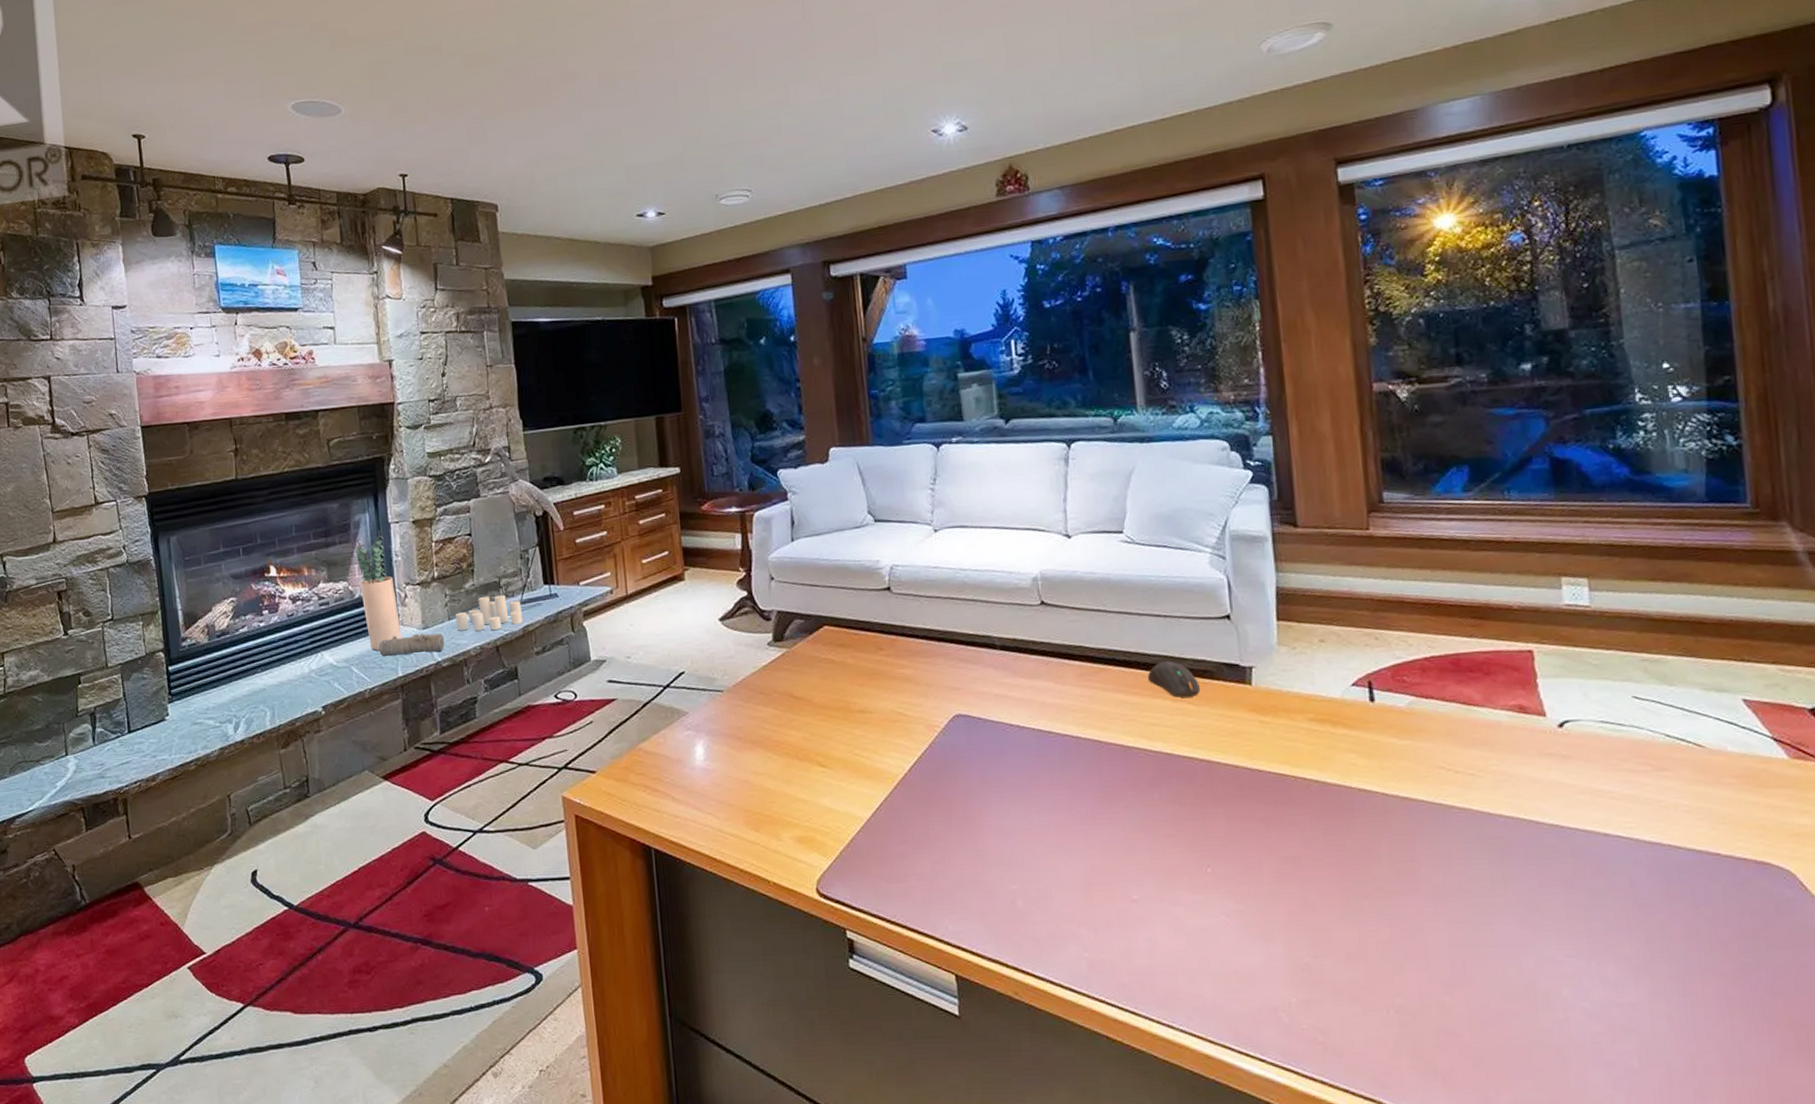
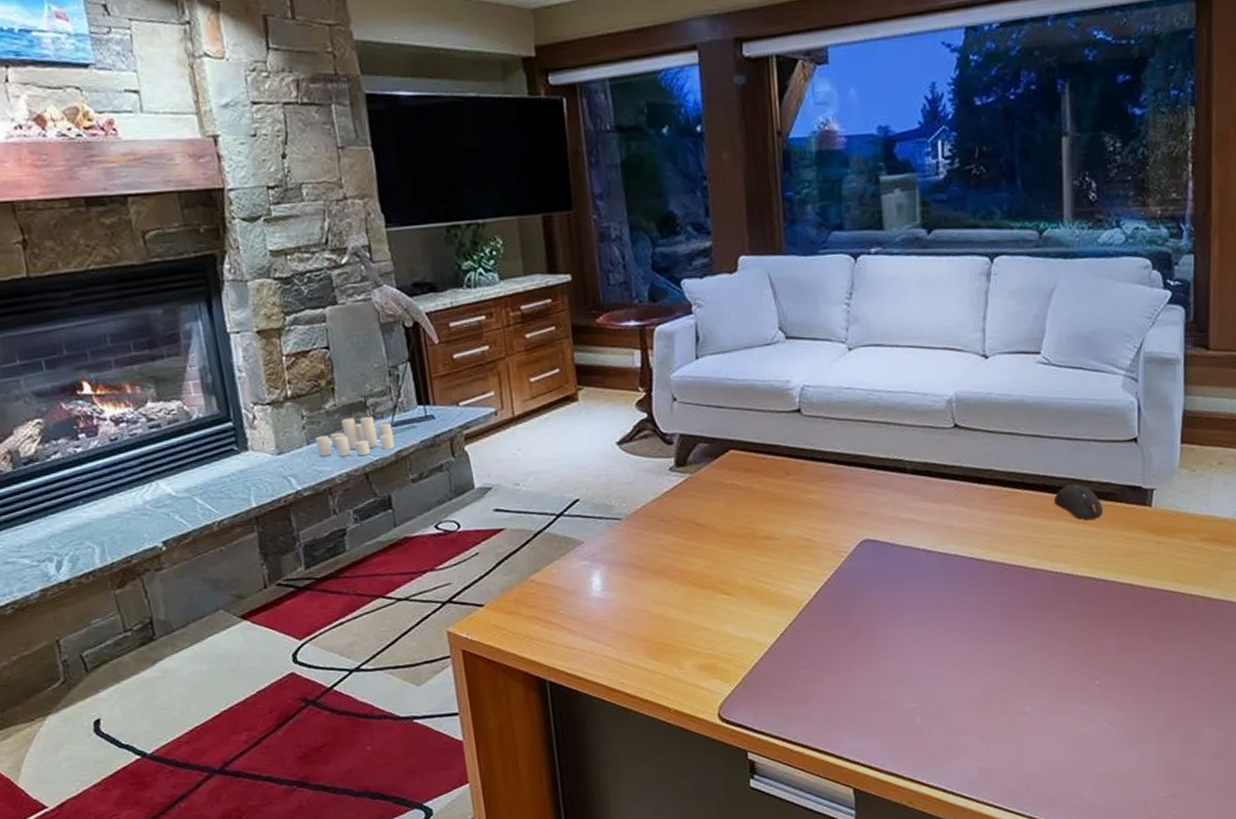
vase: present [356,530,402,651] -> none [188,341,254,479]
decorative log: present [378,634,445,657] -> none [225,460,305,486]

